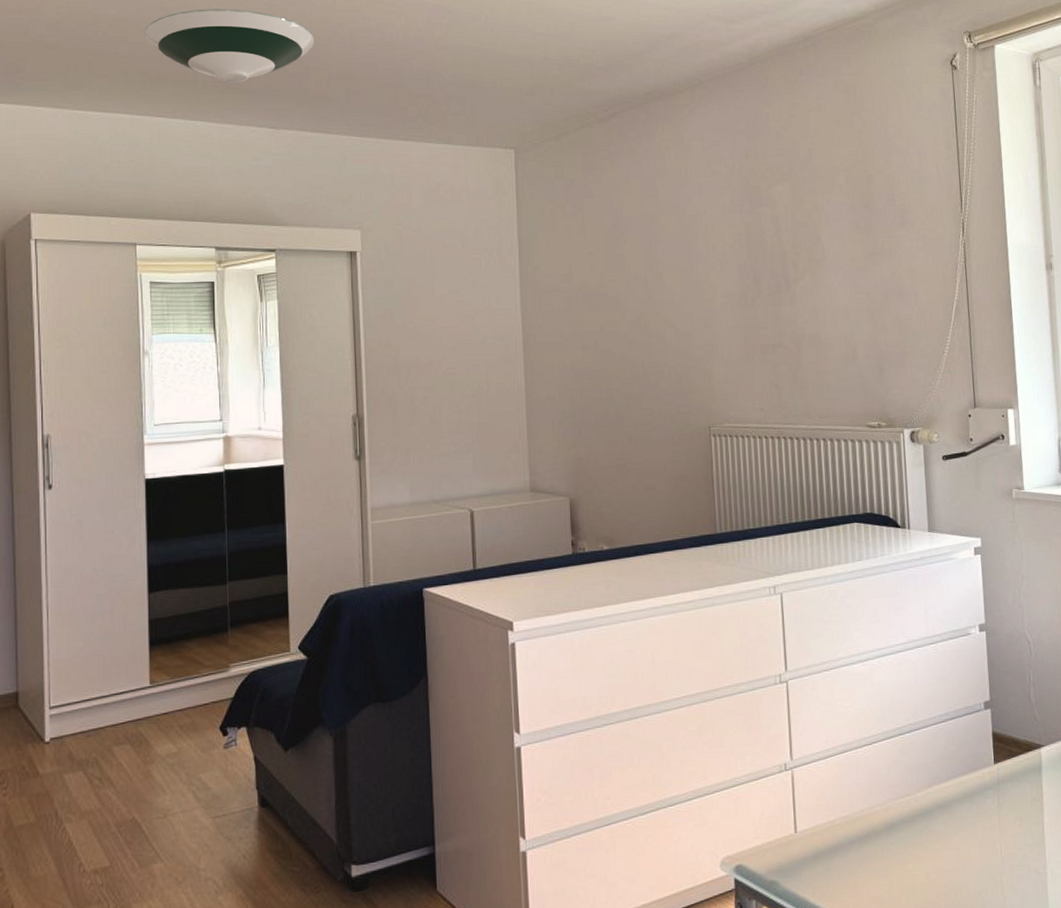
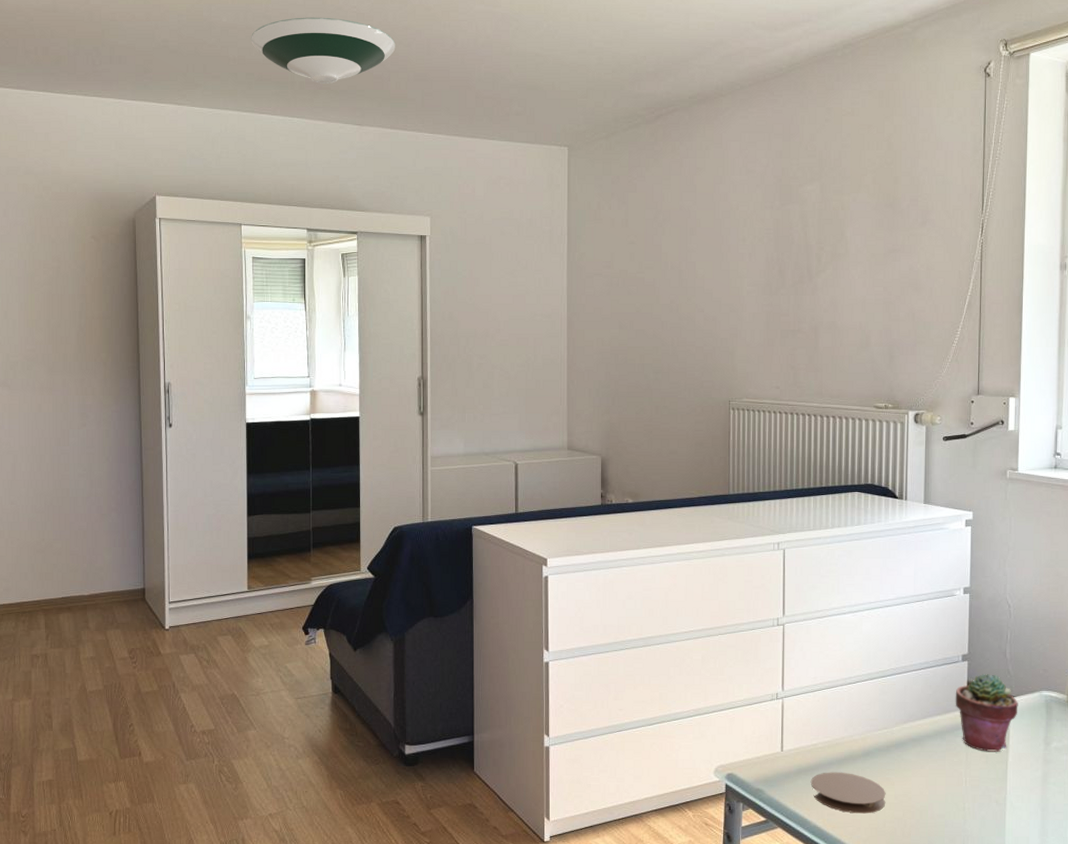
coaster: none [830,851,916,901] -> present [810,772,886,814]
potted succulent: none [980,721,1049,813] -> present [955,674,1018,752]

